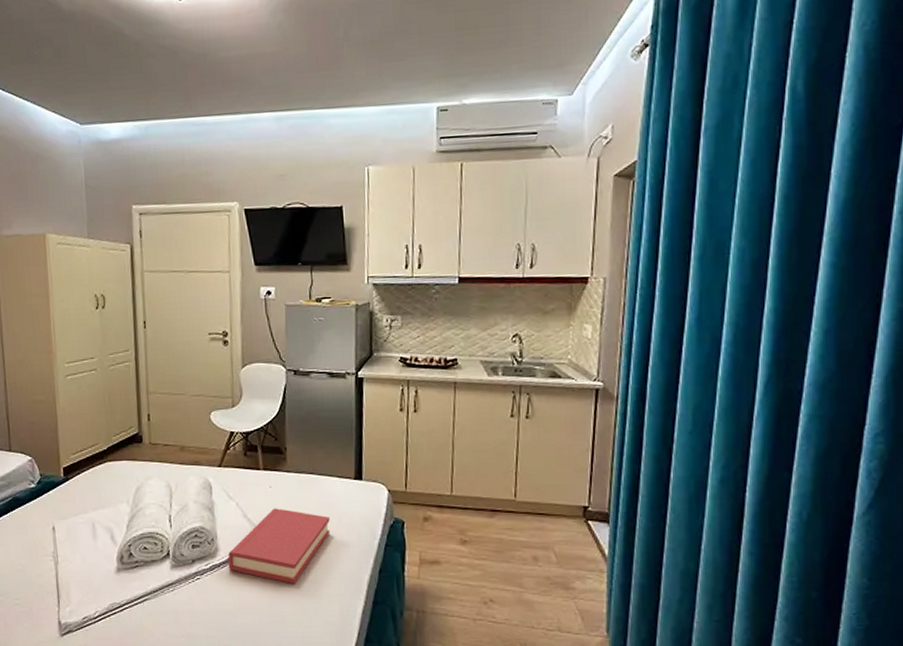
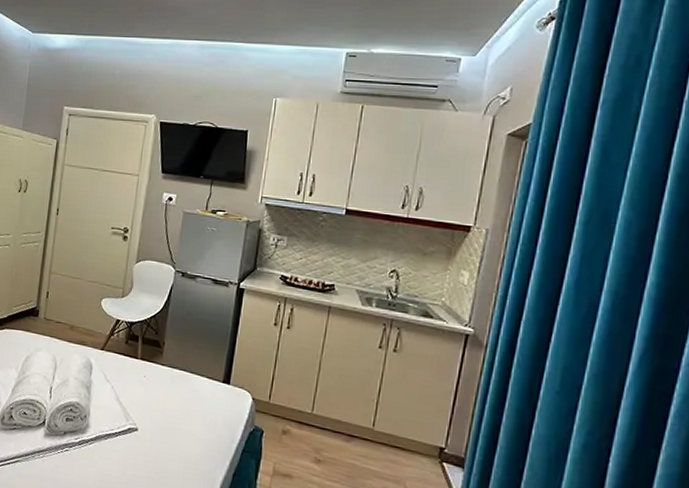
hardback book: present [228,508,330,585] -> none [95,396,194,473]

